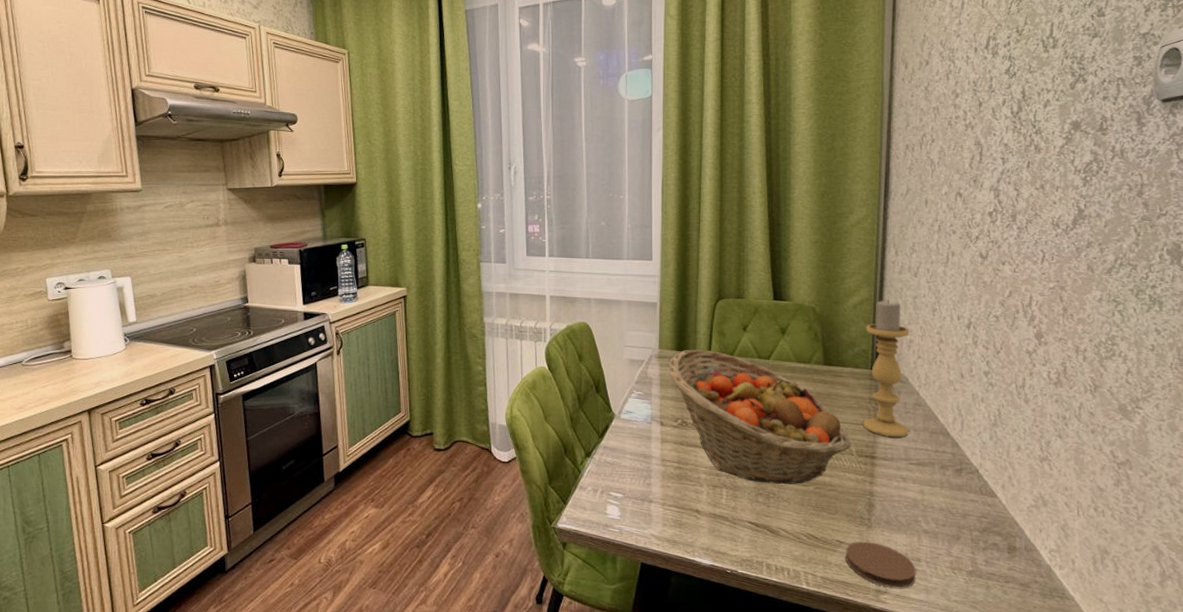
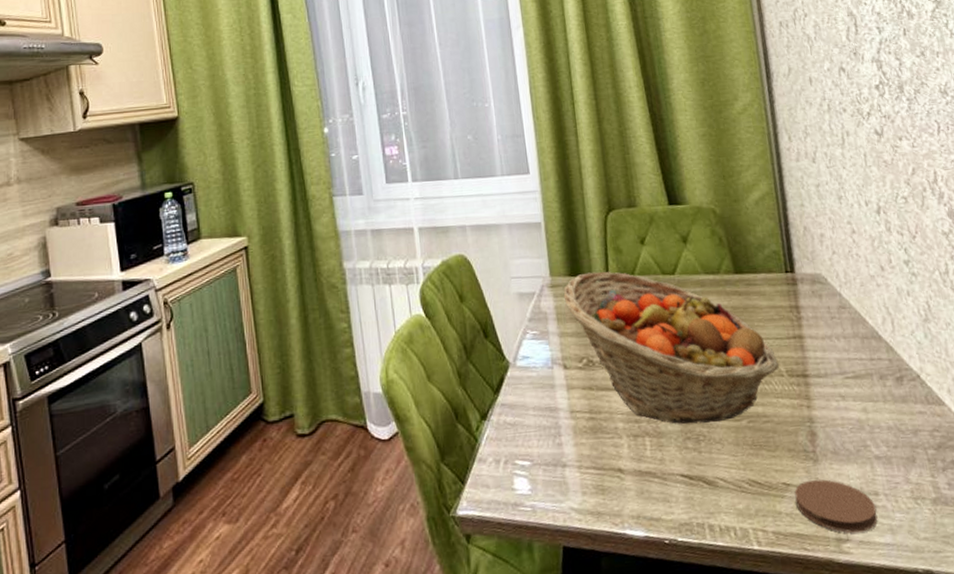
candle holder: present [864,299,909,438] -> none [772,190,838,350]

